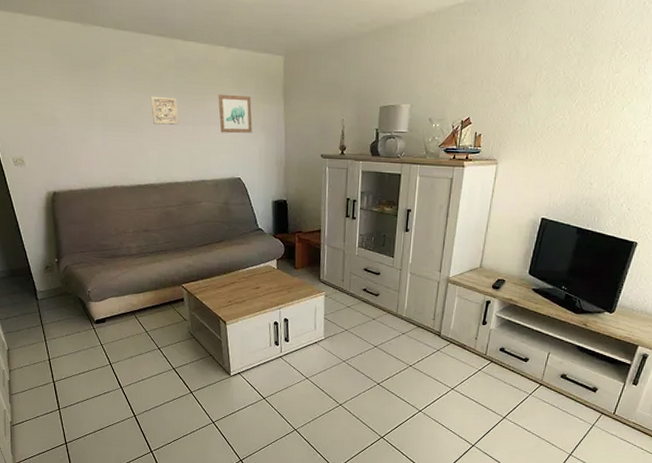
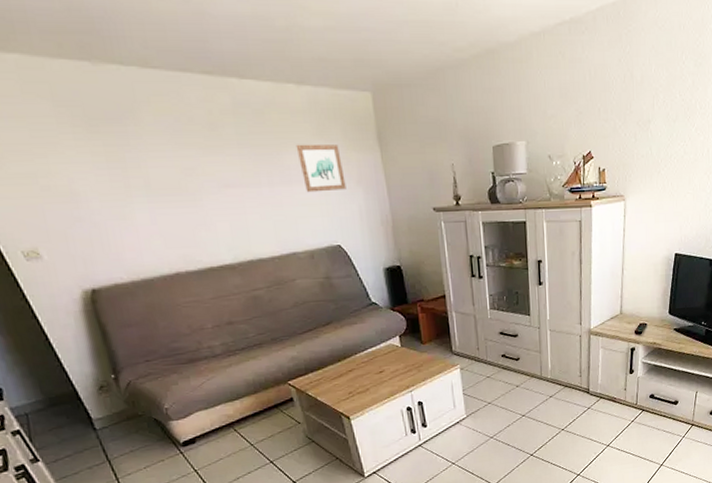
wall ornament: present [150,96,179,125] -> none [206,152,251,189]

